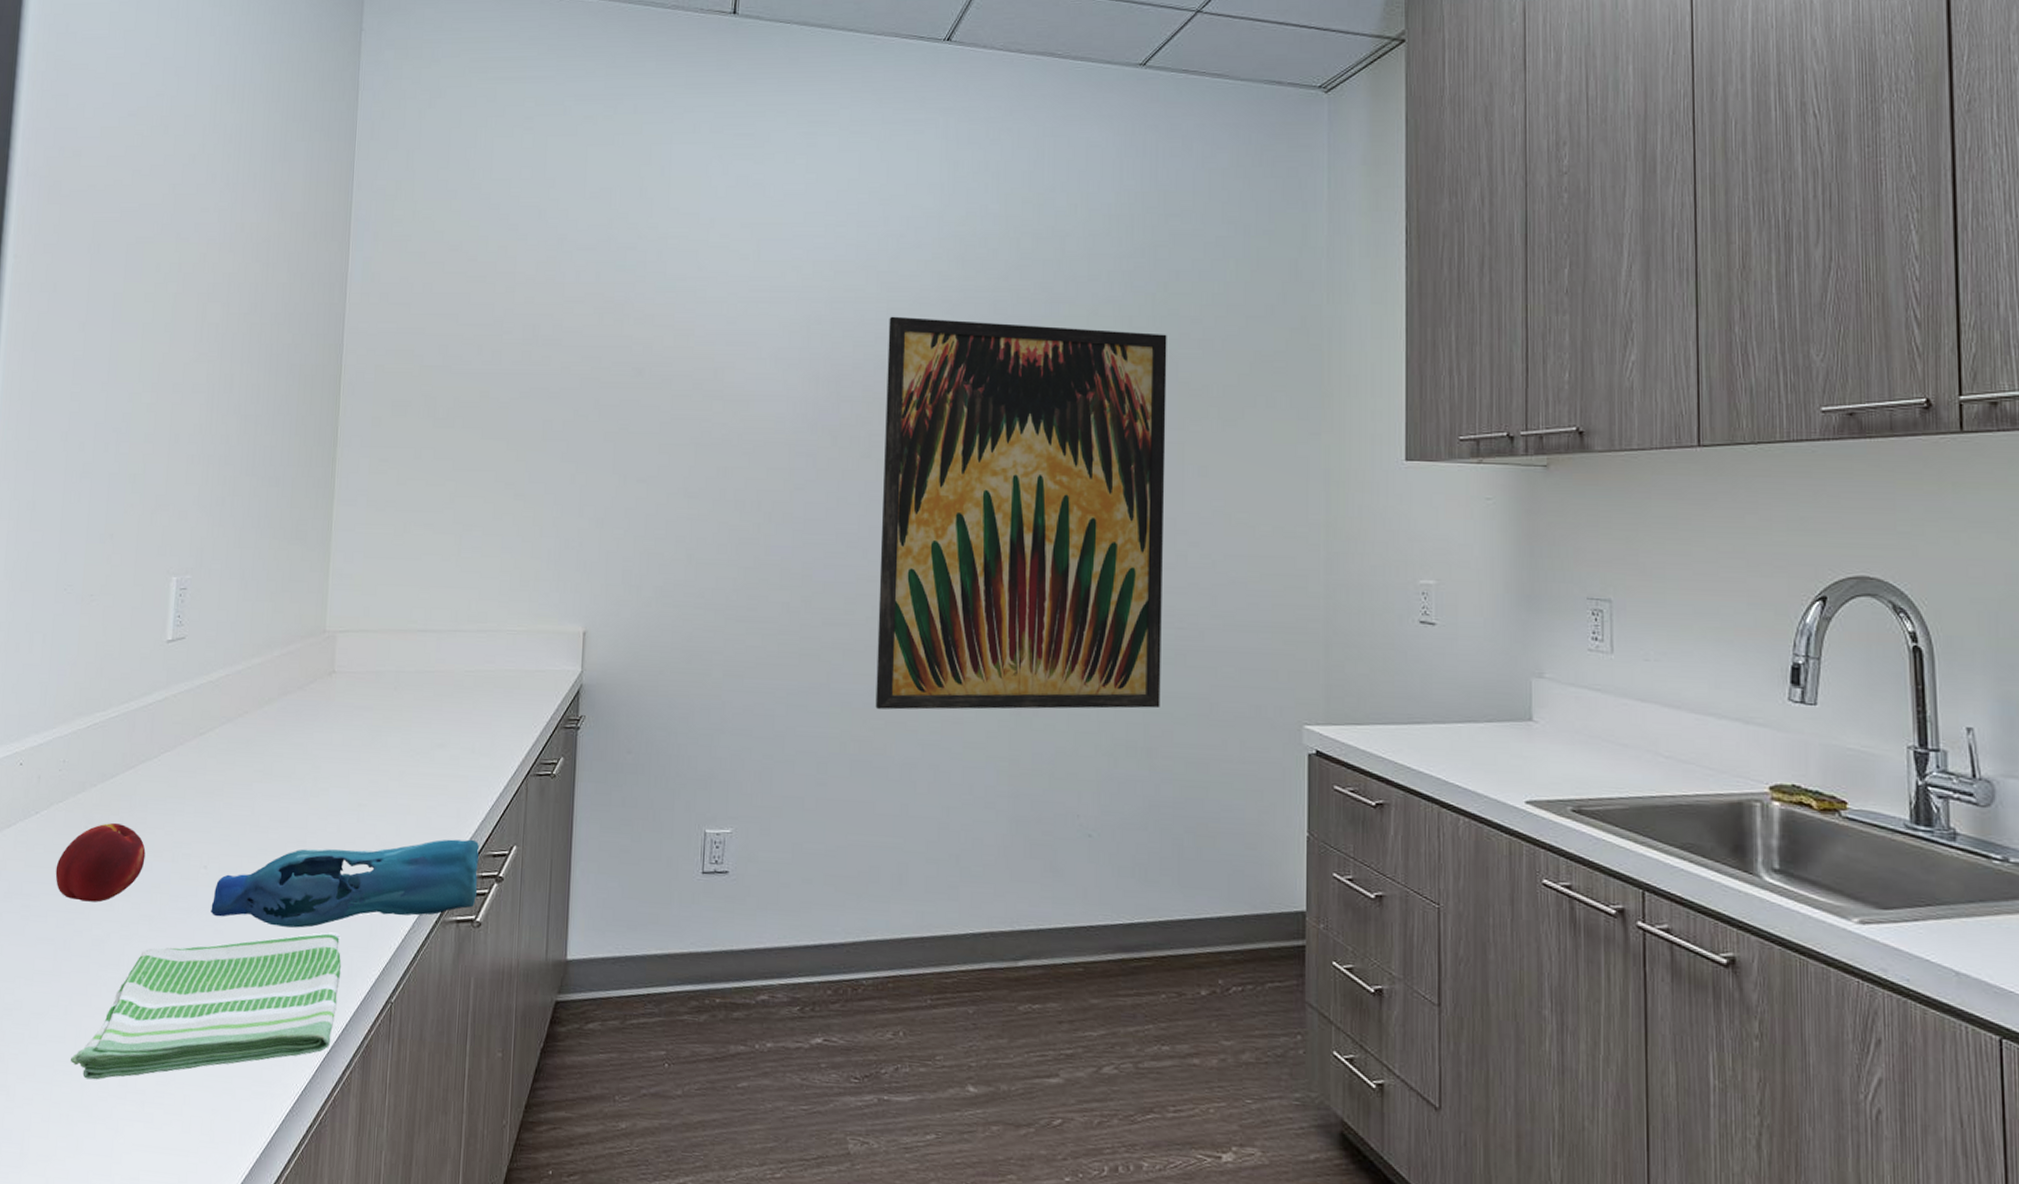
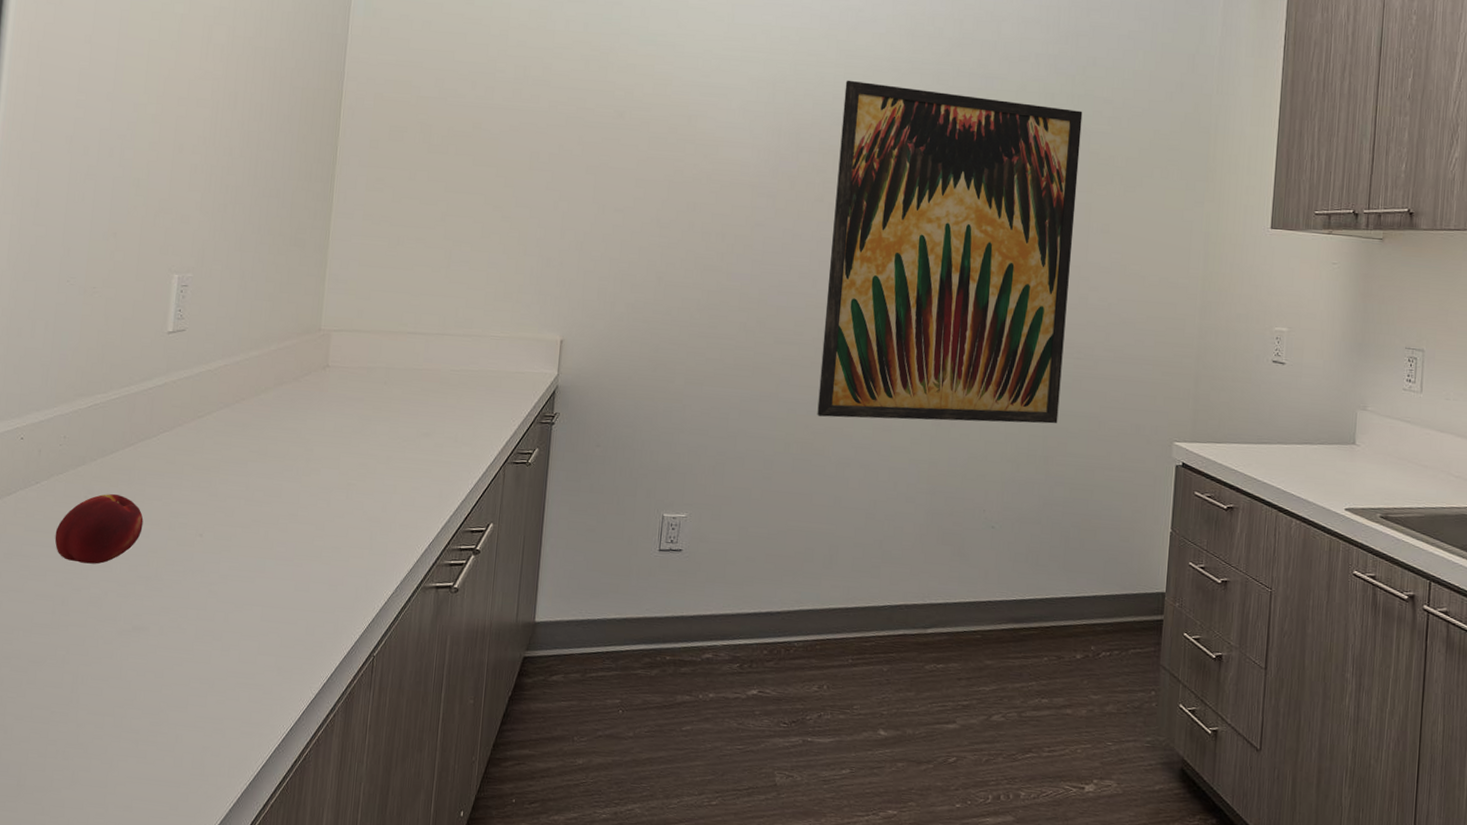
dish towel: present [71,932,341,1080] -> none [67,595,328,721]
bottle: present [211,839,479,928] -> none [205,516,459,591]

